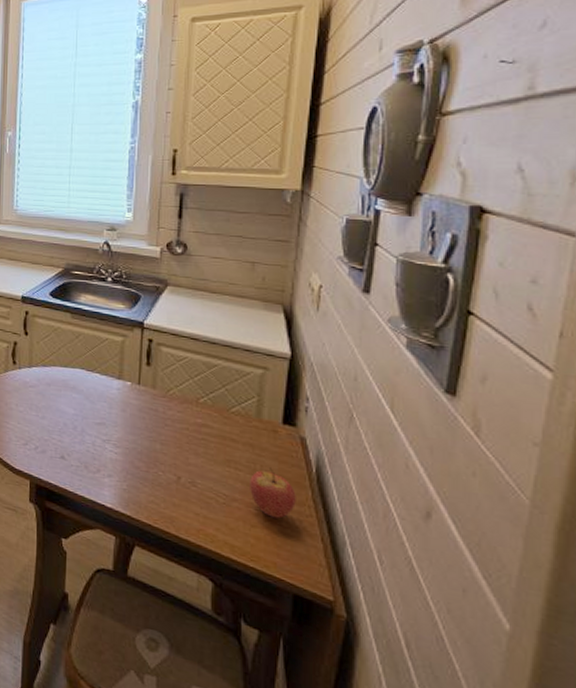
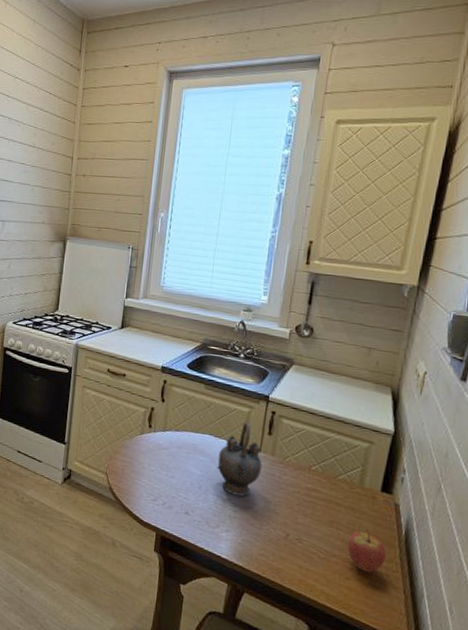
teapot: none [92,351,143,436] -> present [217,421,262,497]

